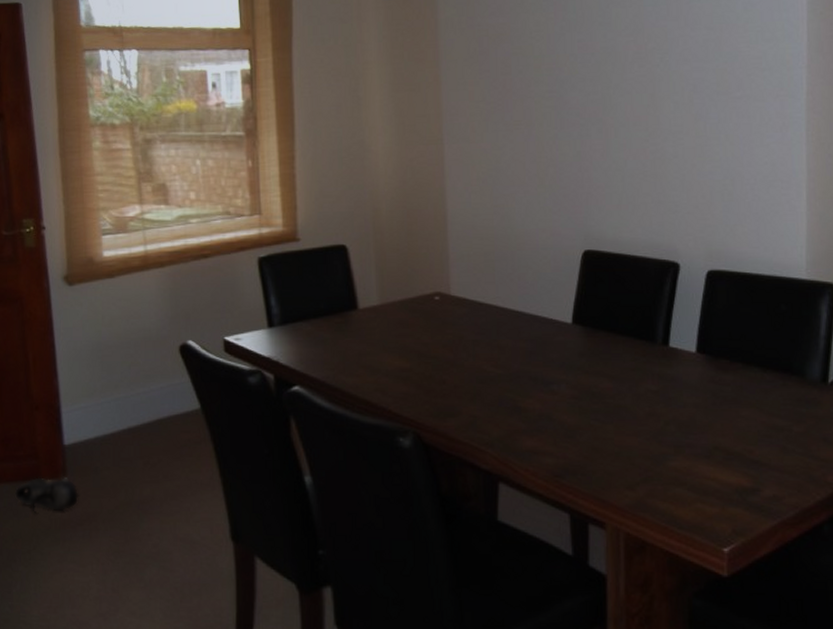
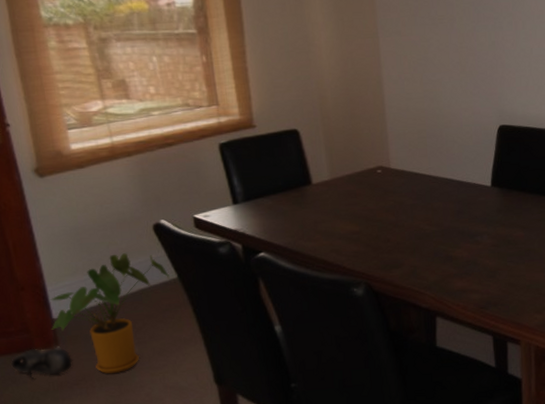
house plant: none [61,376,192,516] -> present [50,253,170,374]

